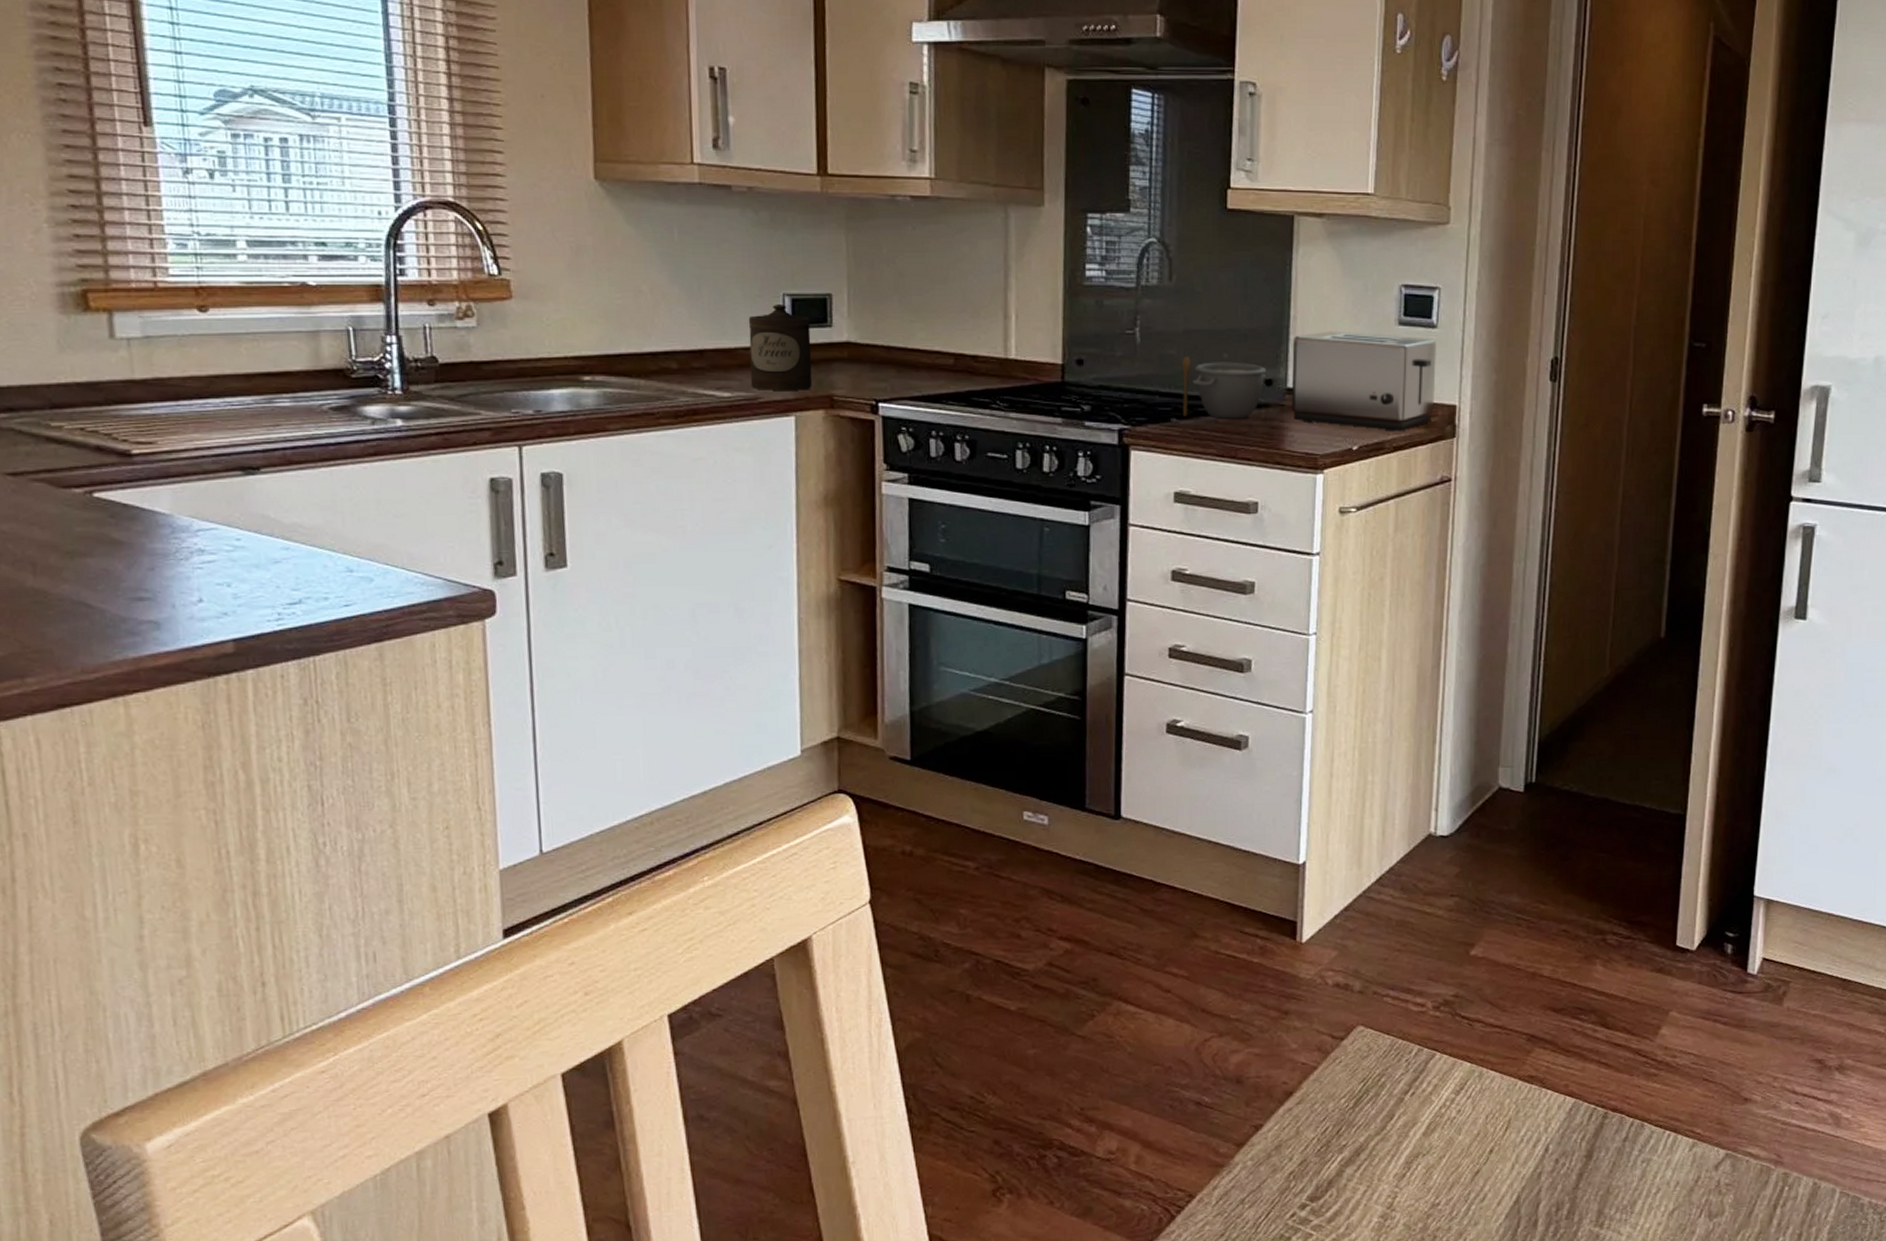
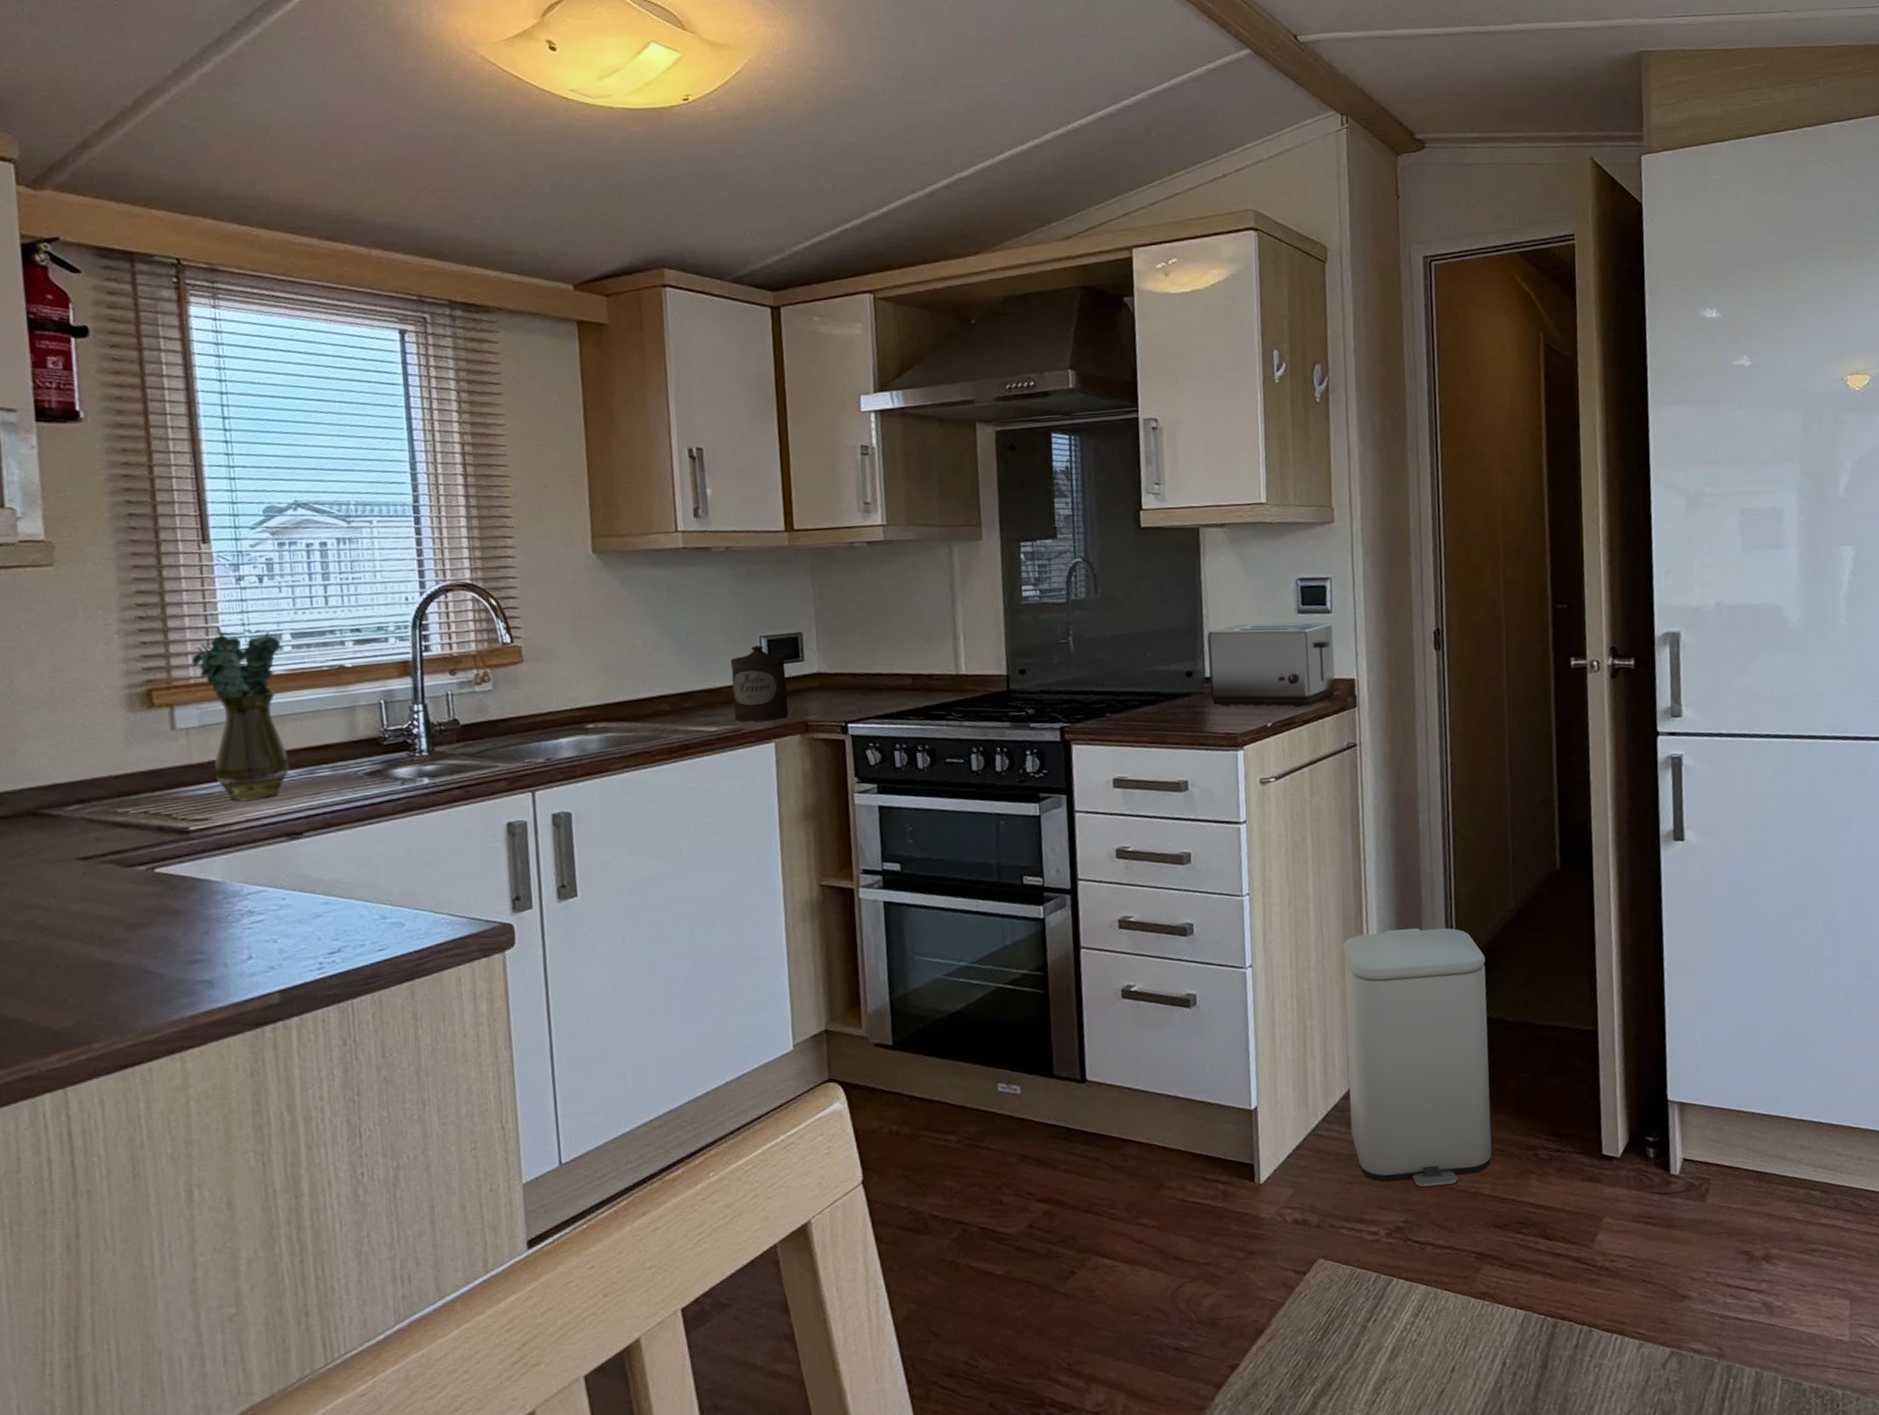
vase: none [132,226,245,426] -> present [191,627,290,801]
cooking pot: present [1181,356,1267,420] -> none [1111,658,1187,711]
pedal bin: none [1406,686,1572,964] -> present [1343,928,1492,1189]

